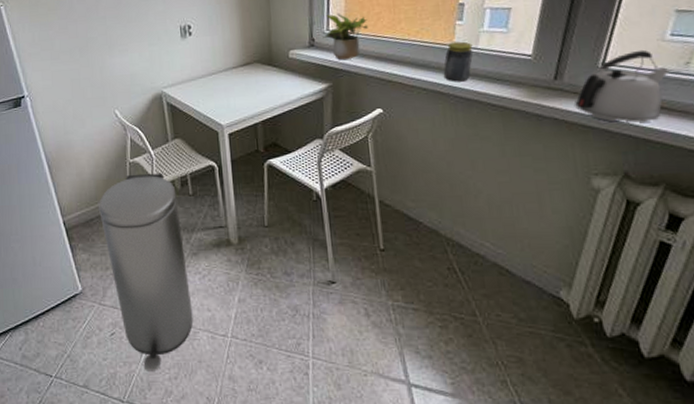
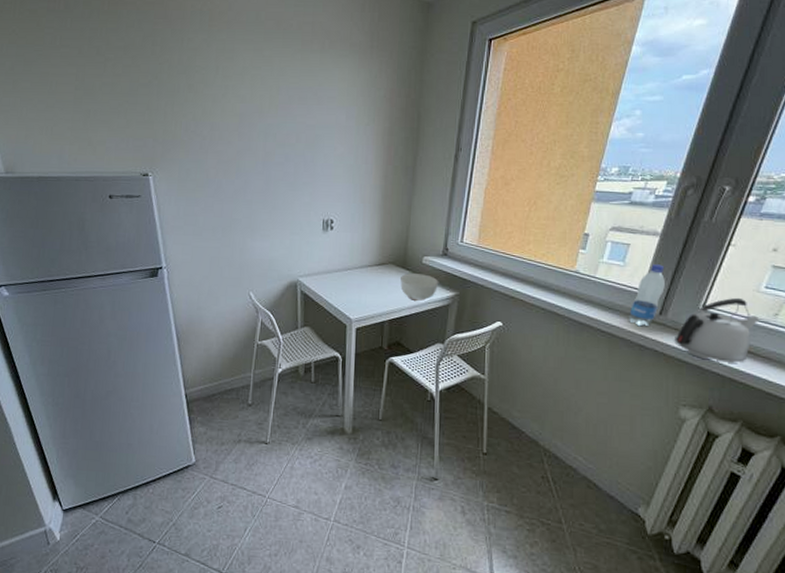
pedal bin: present [99,172,193,371] -> none [222,356,301,547]
bowl: none [268,68,310,98] -> present [400,273,439,301]
potted plant: present [322,12,368,60] -> none [456,227,499,272]
jar: present [443,41,473,82] -> none [561,268,591,306]
bottle: none [520,25,557,95] -> present [629,264,666,327]

